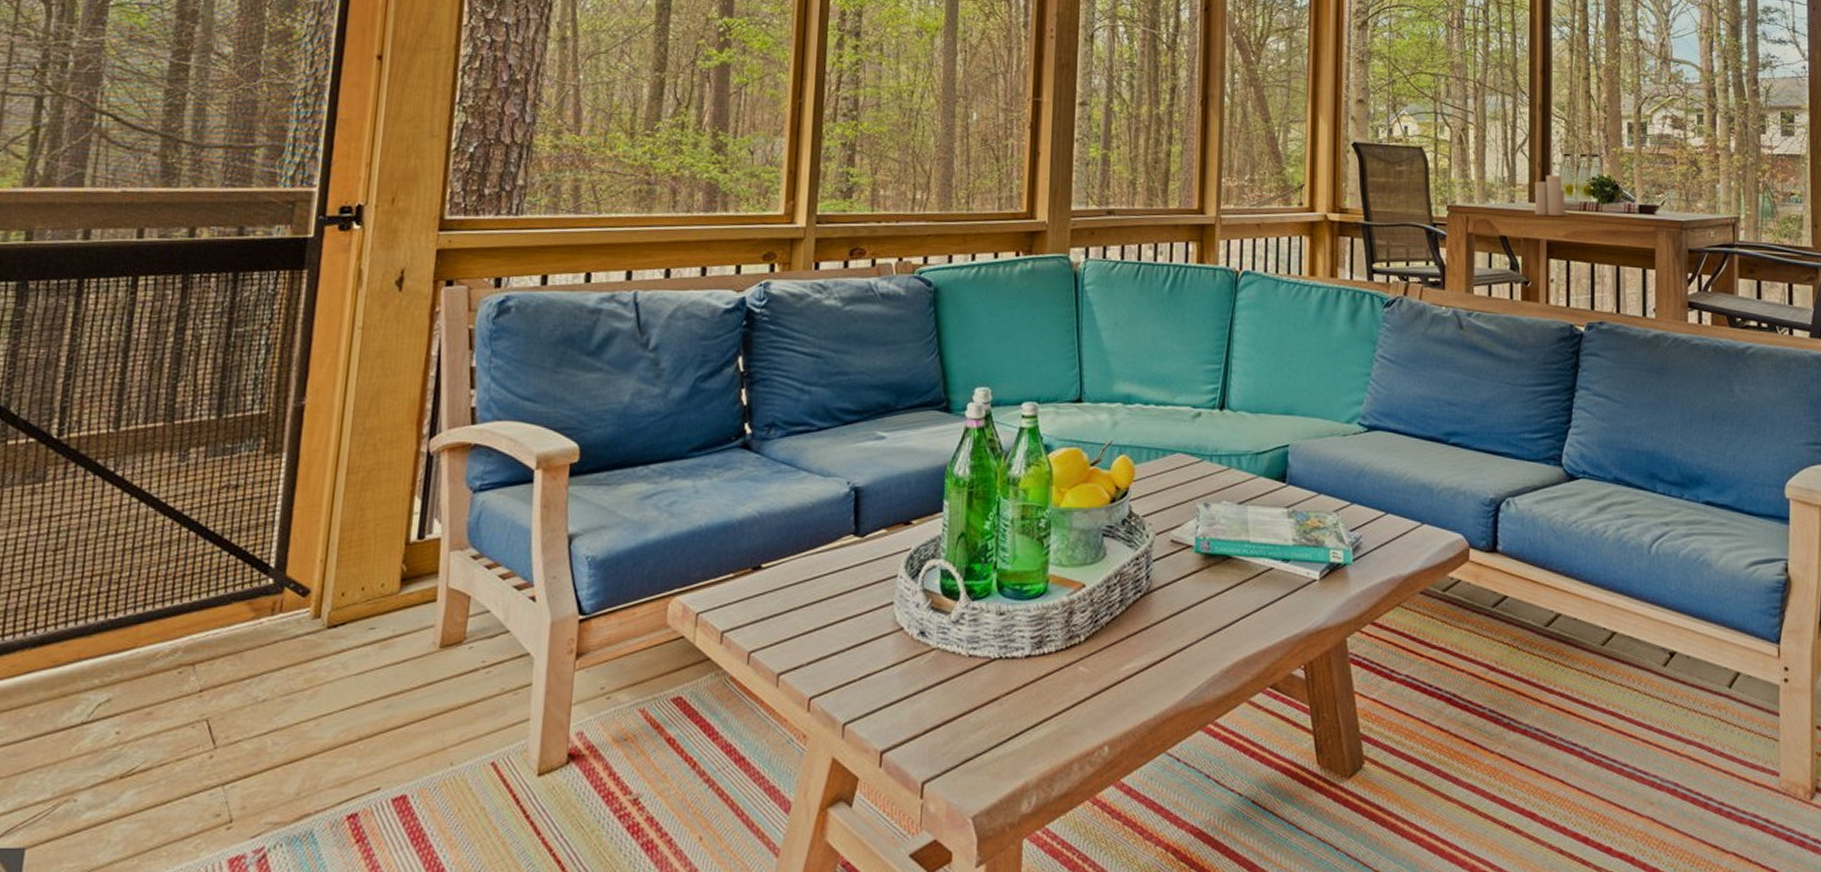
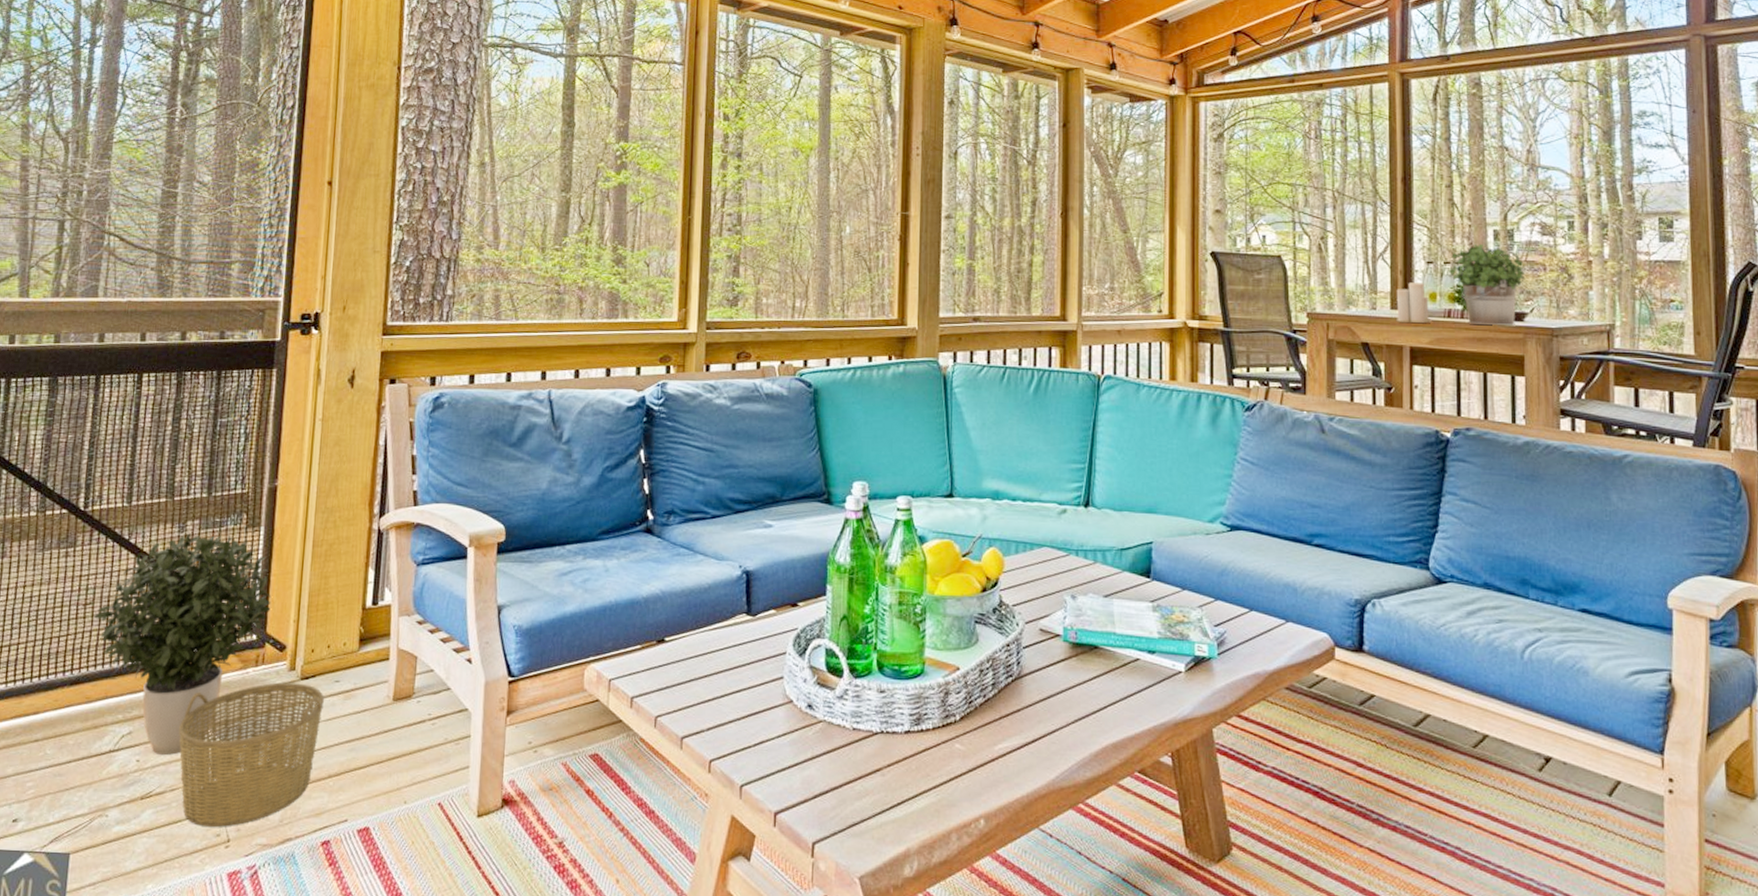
potted plant: none [67,462,294,724] -> present [94,533,272,755]
basket: none [170,633,356,806] -> present [178,682,324,827]
potted plant: none [1584,136,1658,219] -> present [1448,243,1526,326]

